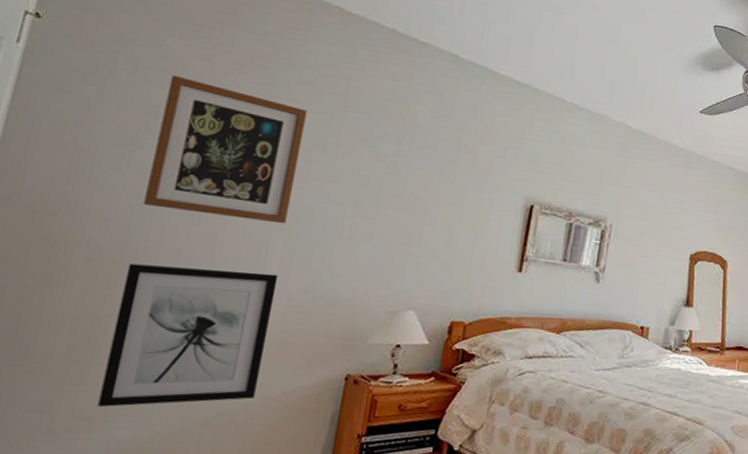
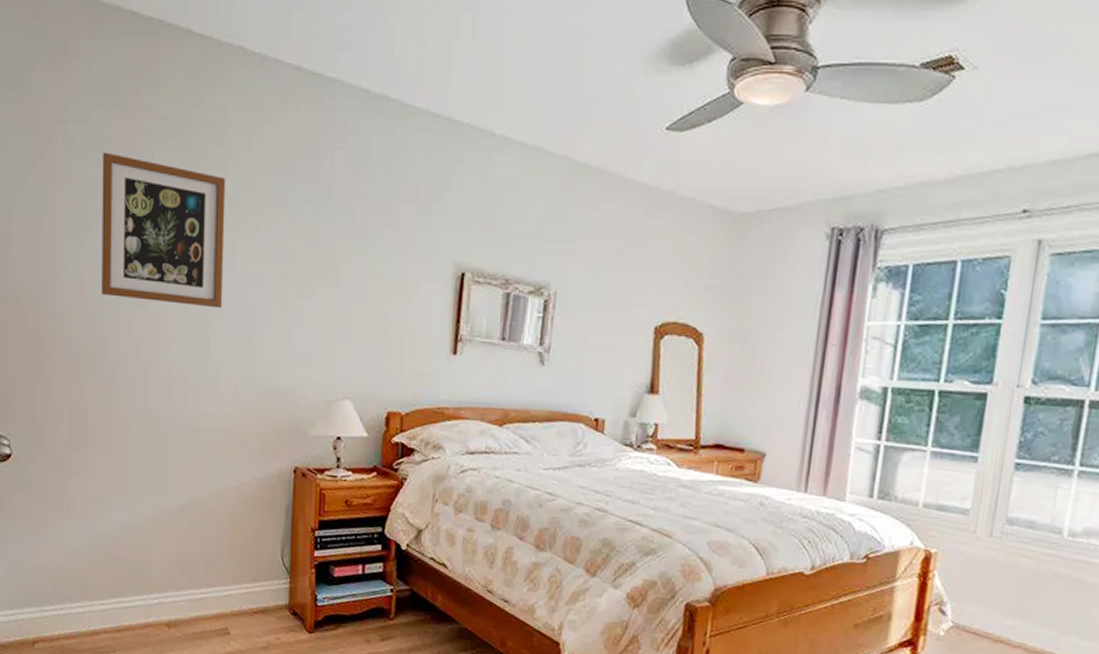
wall art: present [97,263,279,407] -> none [99,355,223,492]

